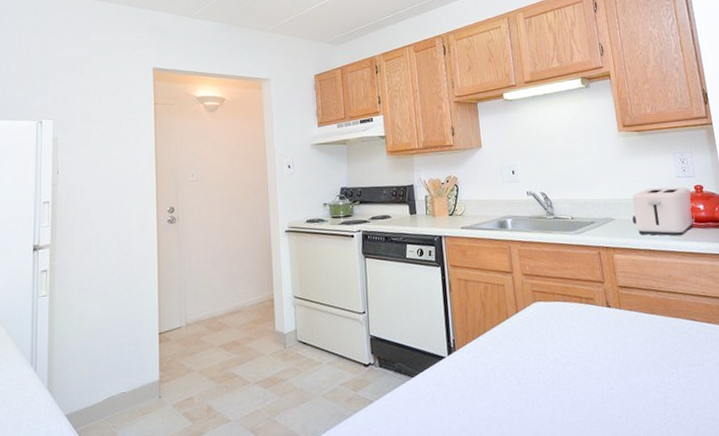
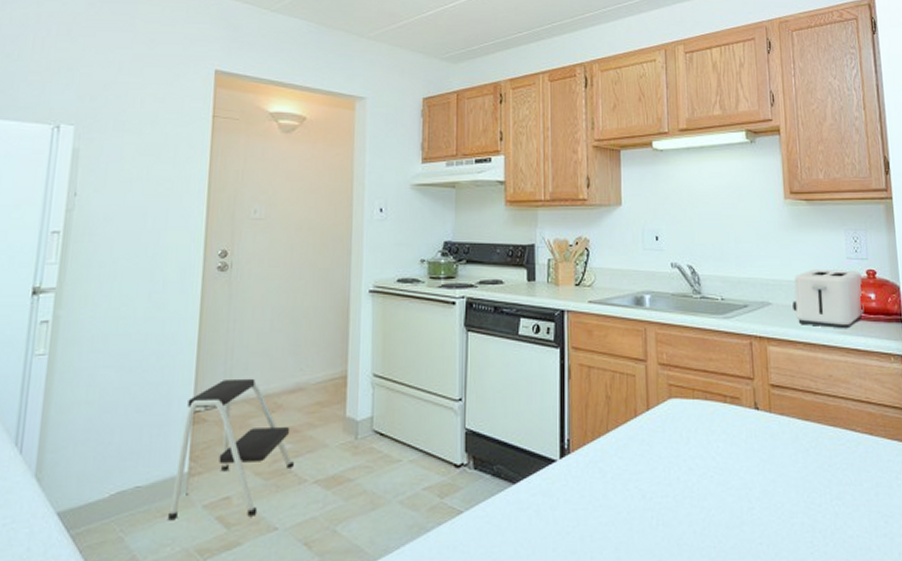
step stool: none [146,305,240,418] -> present [167,378,295,521]

